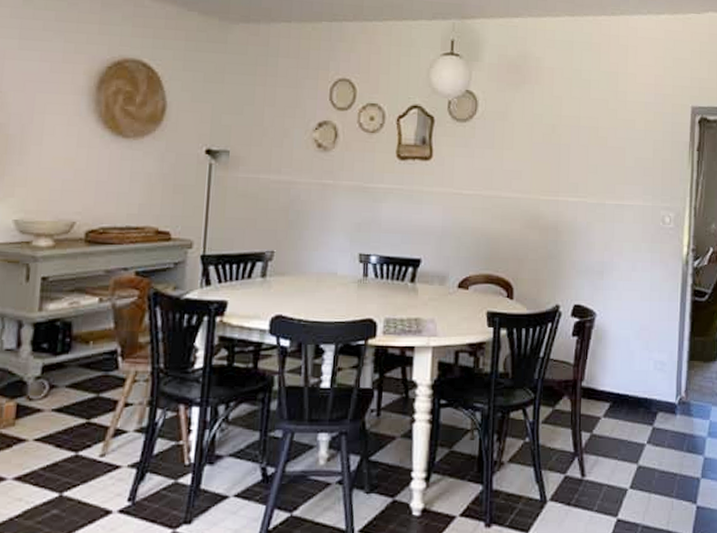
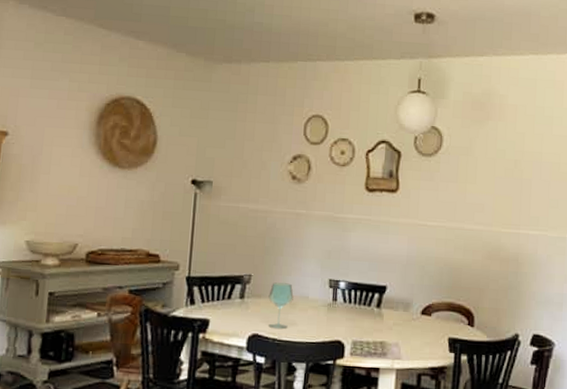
wine glass: none [293,259,321,309] -> present [268,282,294,330]

